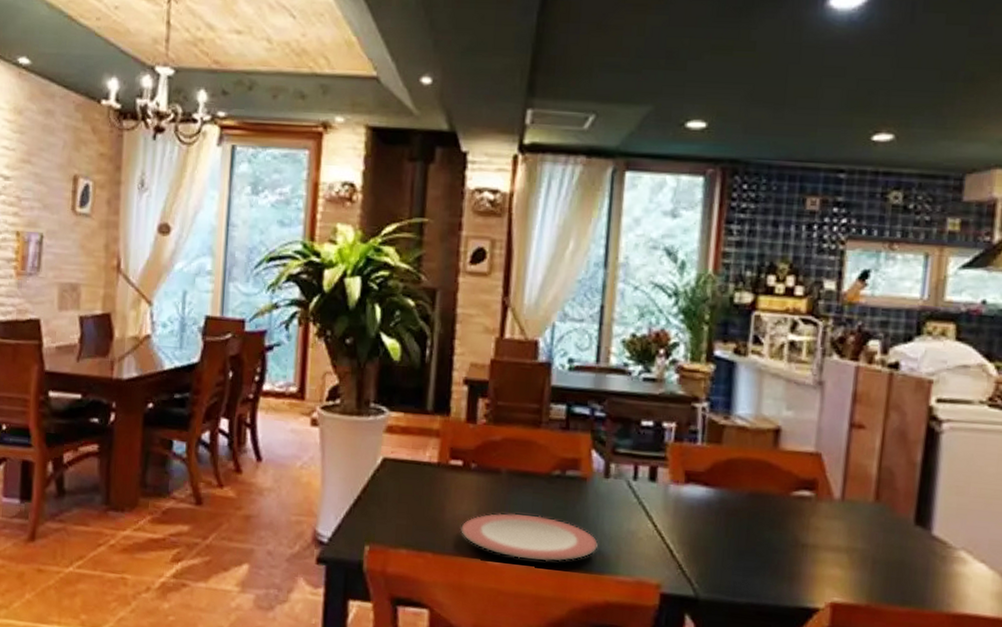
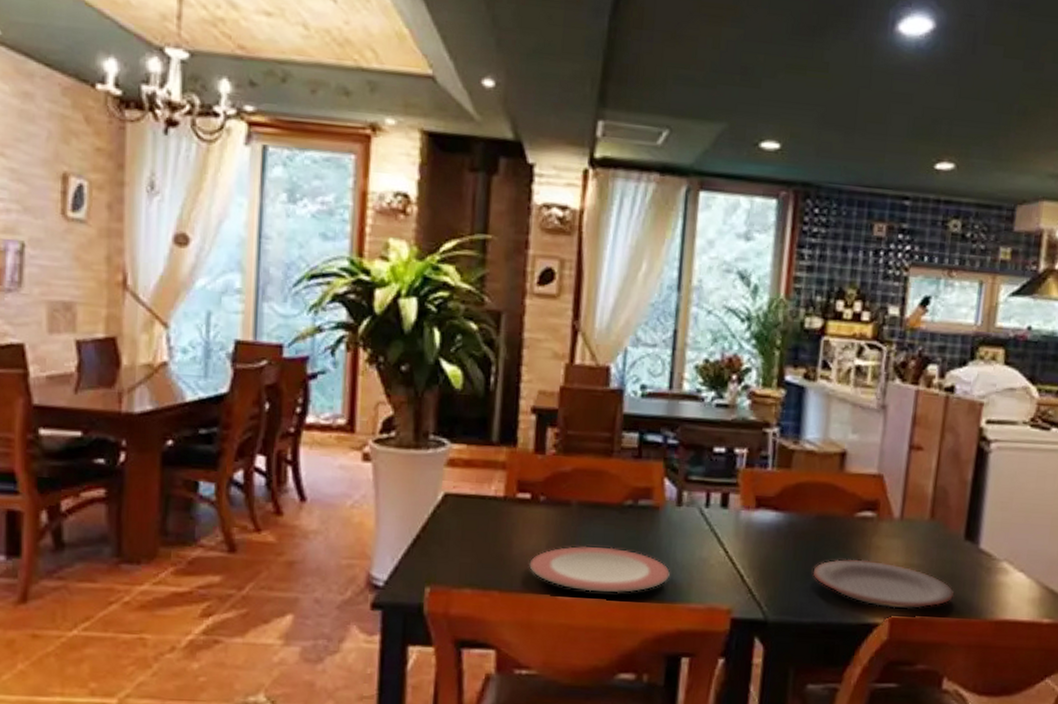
plate: none [746,539,904,596] -> present [812,559,954,609]

